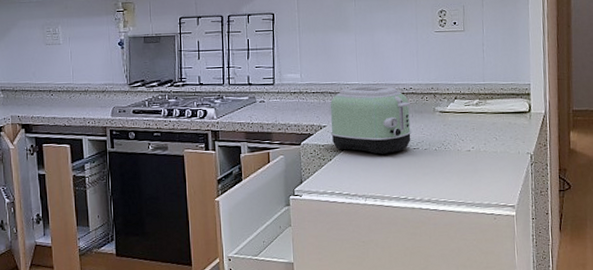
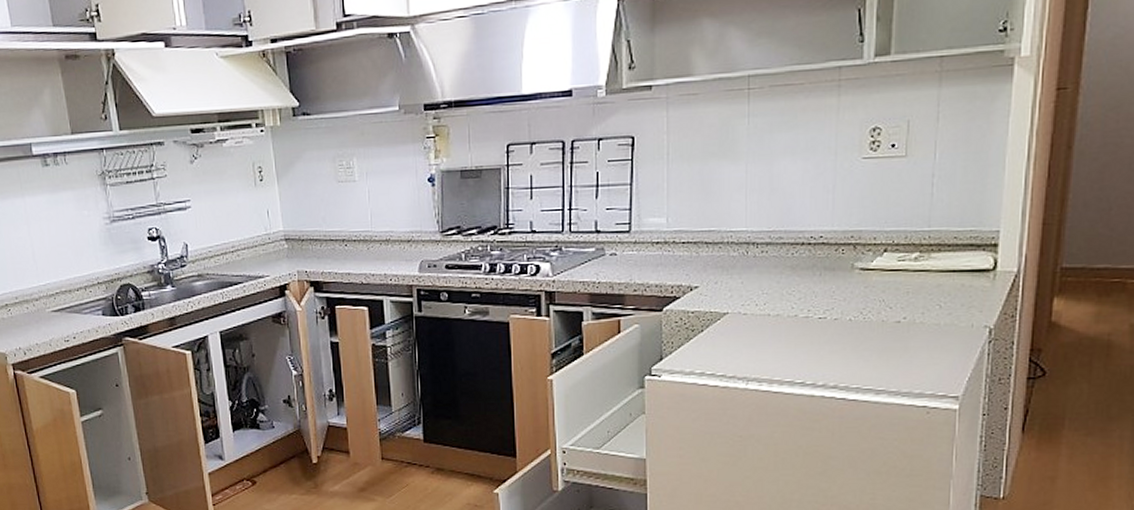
toaster: present [330,86,412,155] -> none [703,234,819,326]

